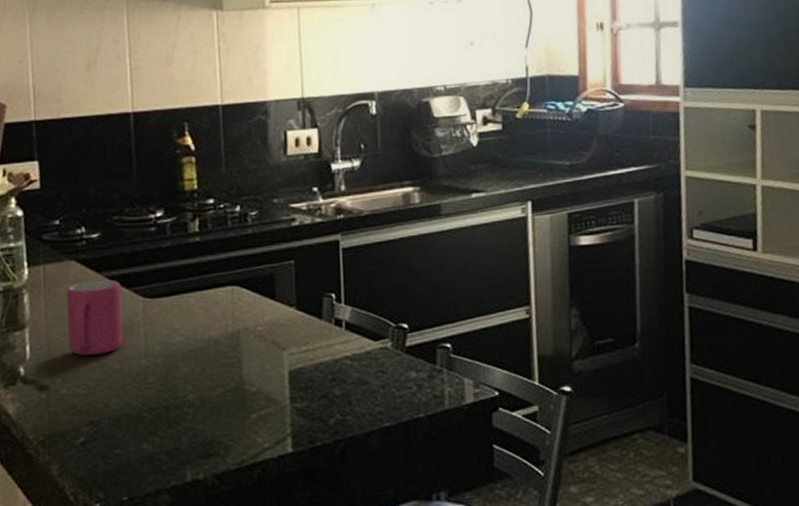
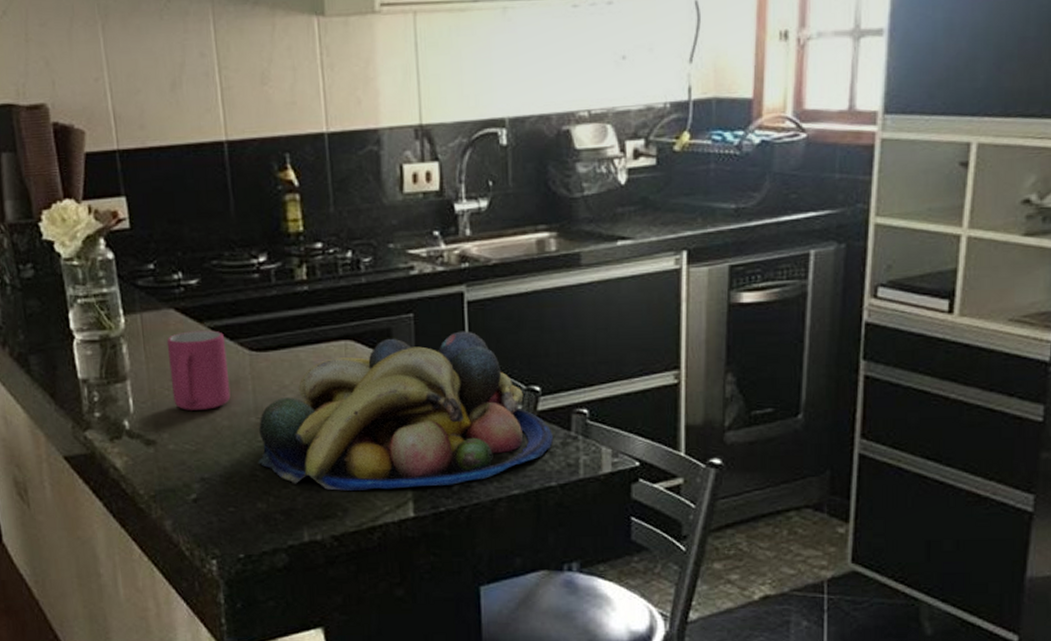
fruit bowl: none [145,275,421,429] -> present [257,331,554,491]

